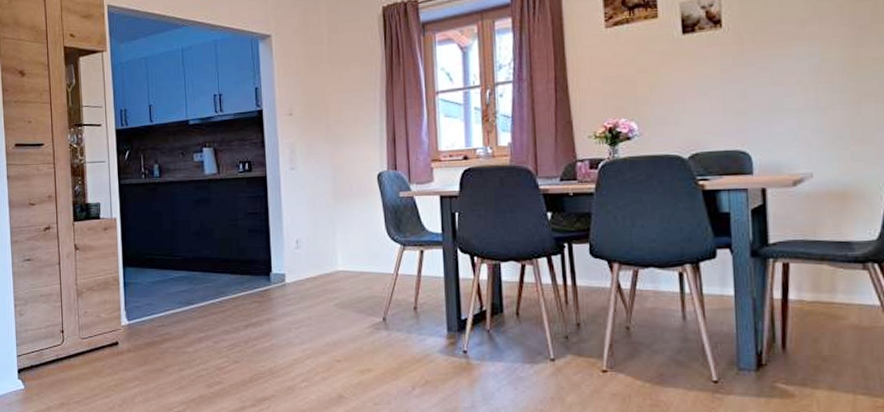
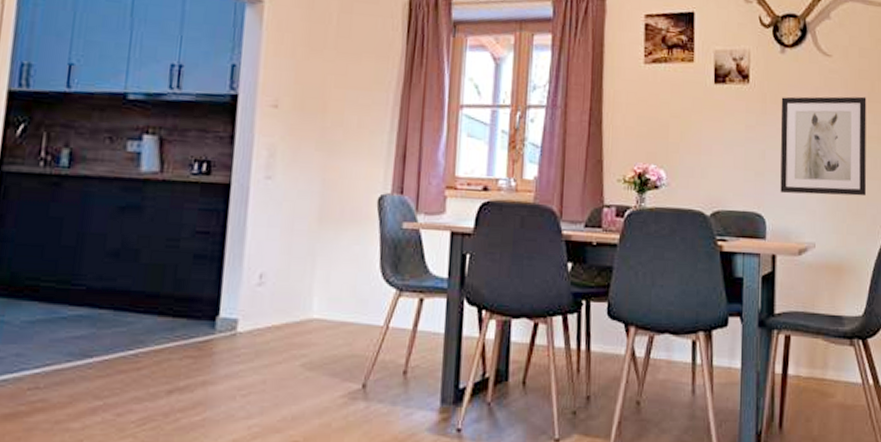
wall art: none [761,19,873,129] -> present [780,96,867,196]

